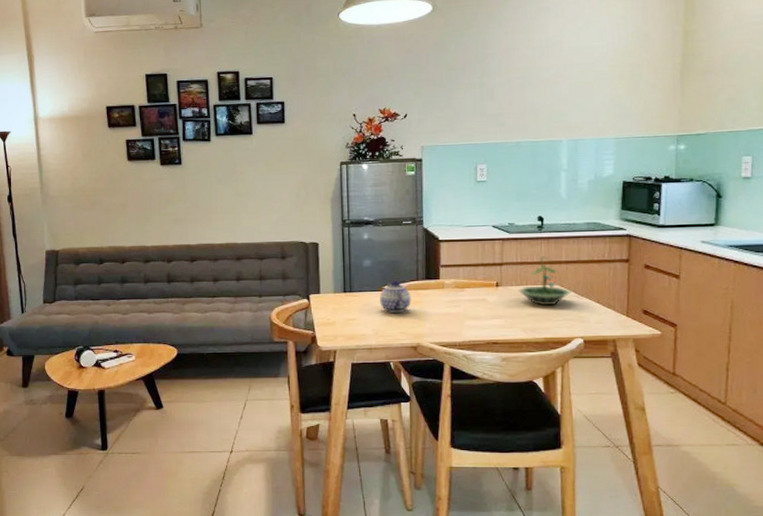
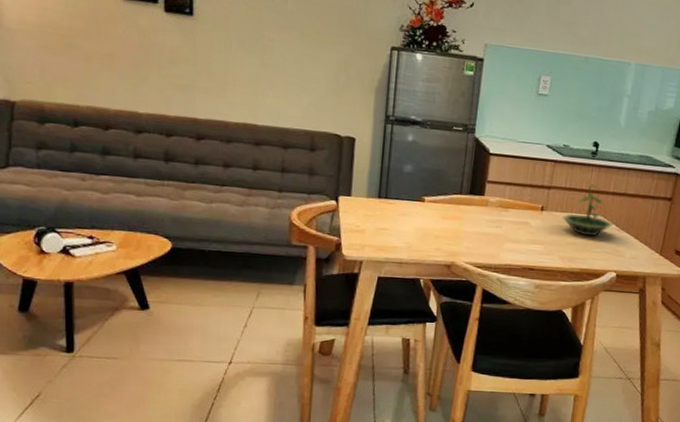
teapot: present [380,279,411,314] -> none [417,190,452,228]

